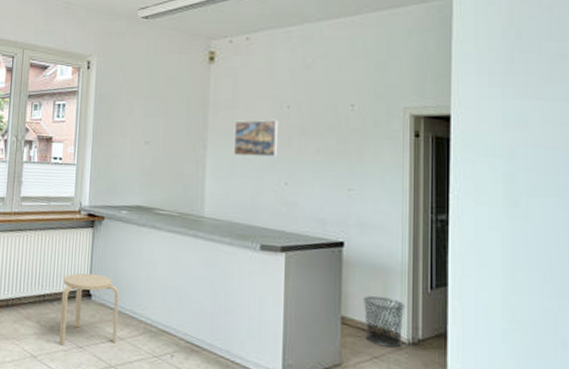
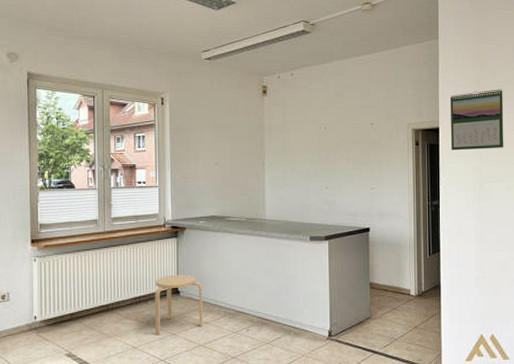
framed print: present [233,119,279,157] -> none [285,138,319,168]
waste bin: present [363,296,406,348] -> none [384,265,413,300]
calendar: none [469,66,552,149] -> present [451,89,504,151]

